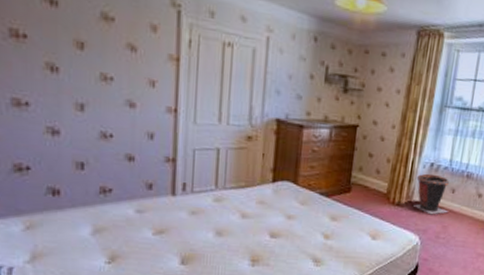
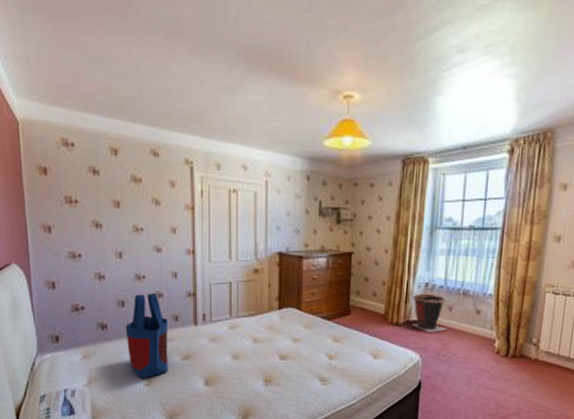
tote bag: none [84,154,139,256] -> present [125,292,168,379]

